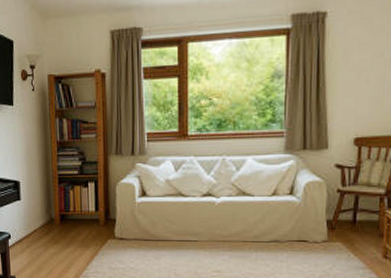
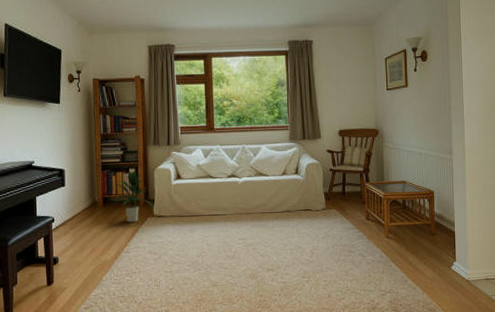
indoor plant: none [71,183,116,244] -> present [114,169,155,223]

